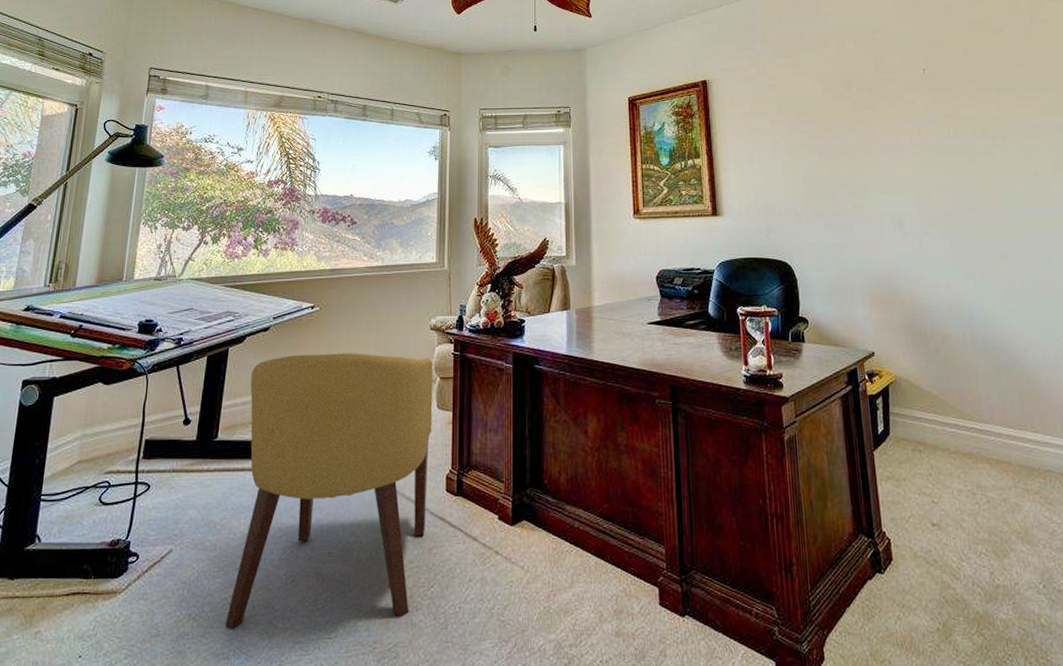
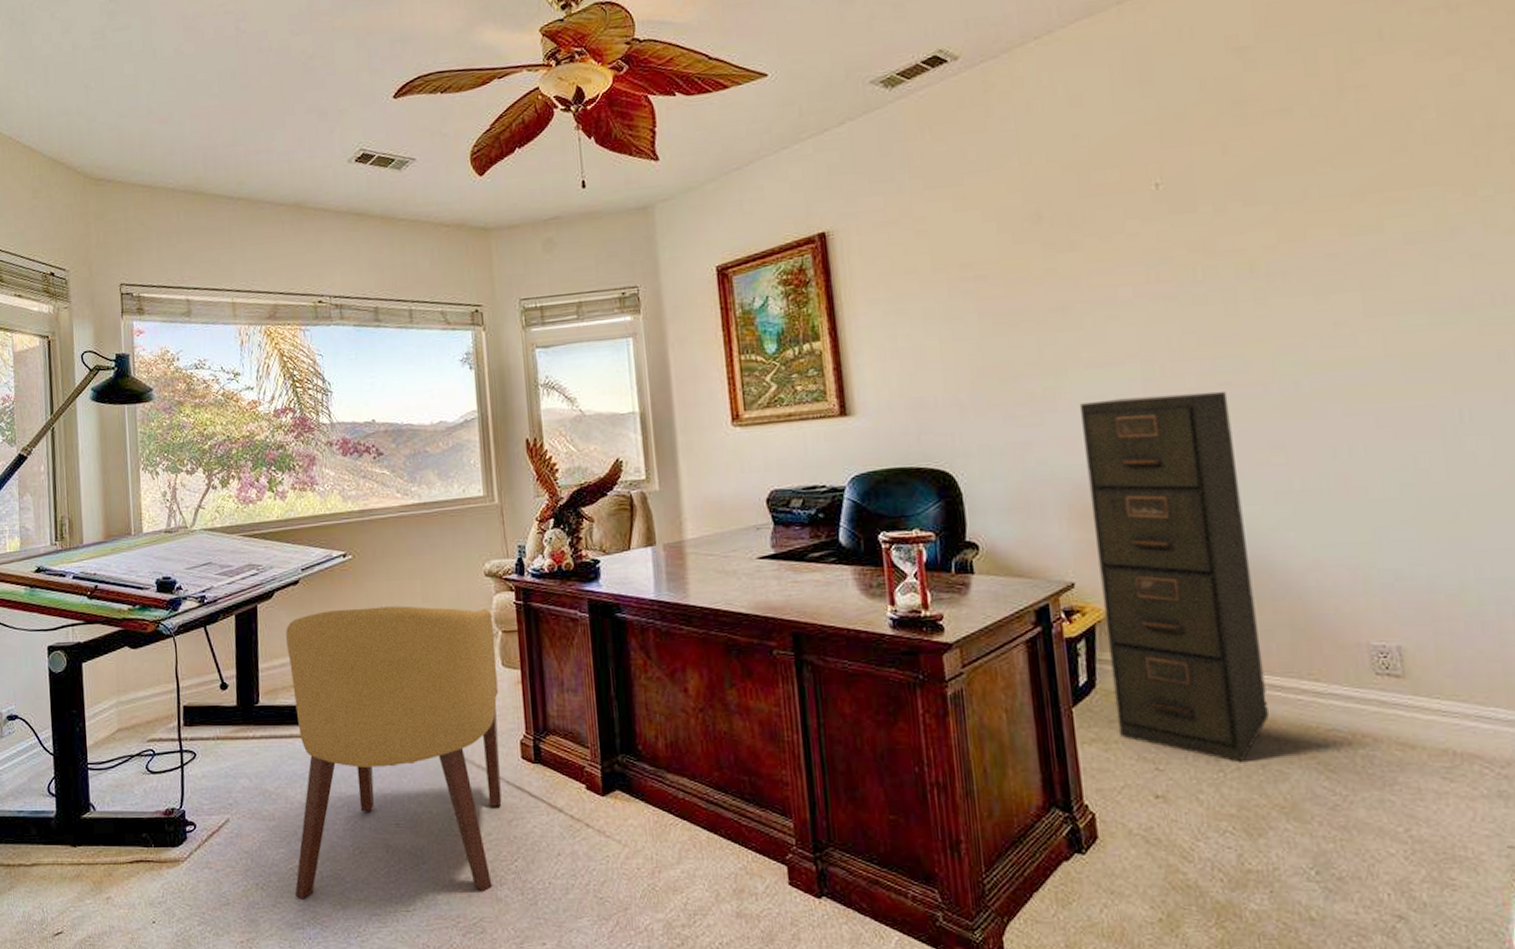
filing cabinet: none [876,215,1007,497] -> present [1079,390,1269,763]

